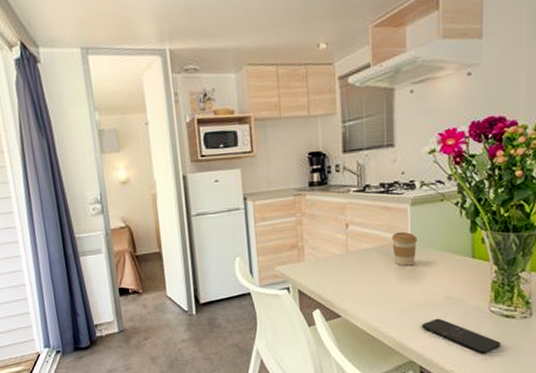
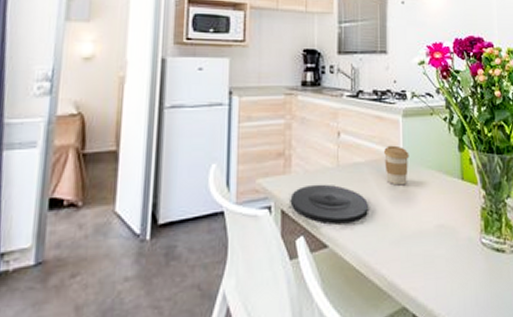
plate: none [305,268,377,300] -> present [290,184,368,225]
smartphone: present [422,318,501,354] -> none [415,251,494,298]

